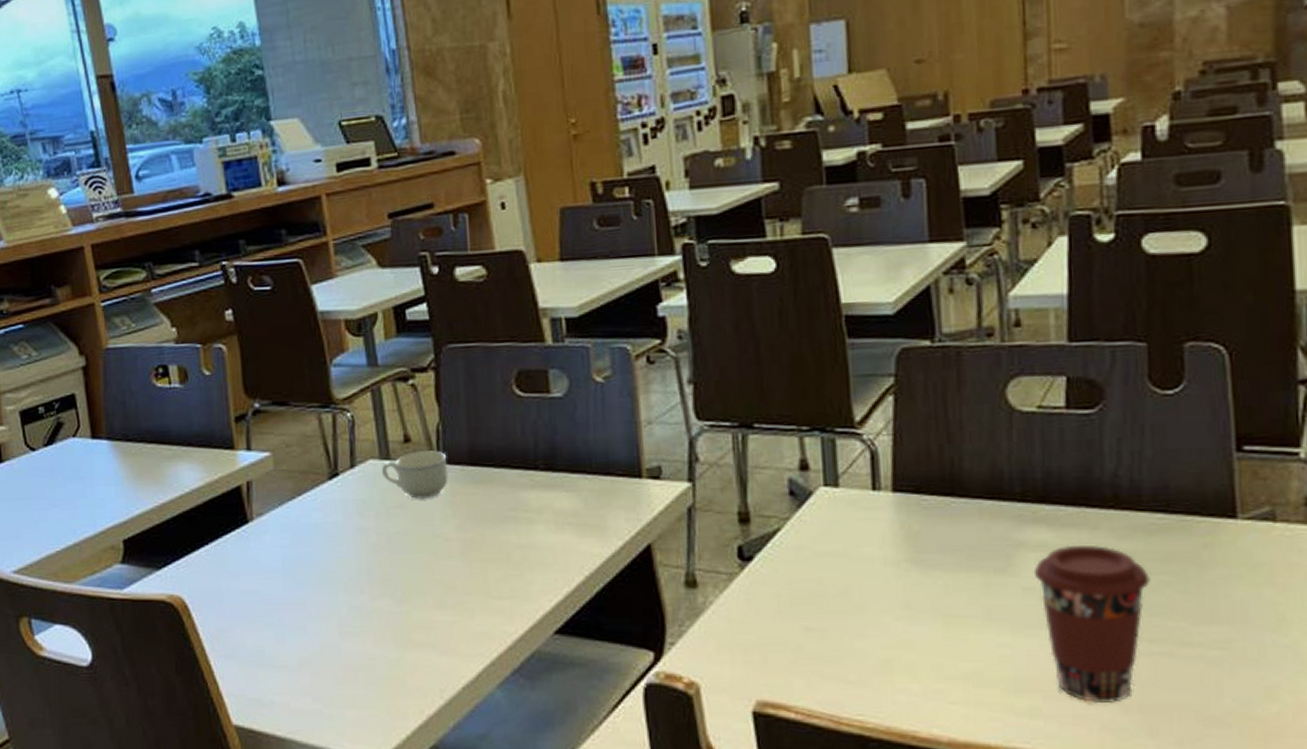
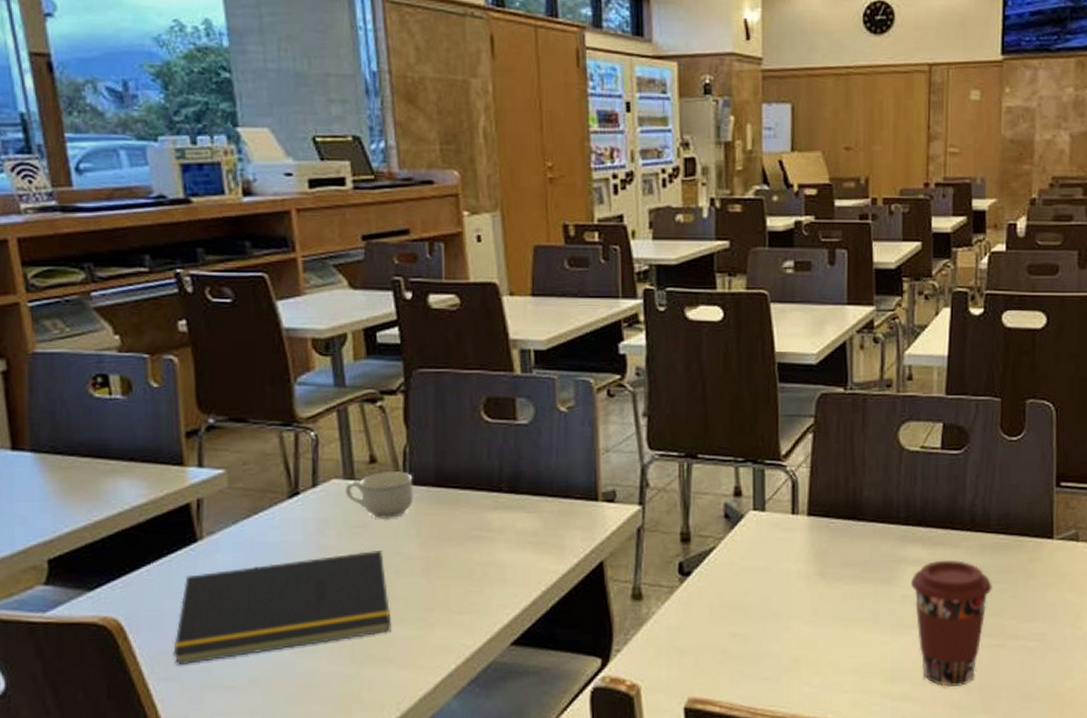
notepad: none [231,532,432,644] -> present [173,551,392,666]

